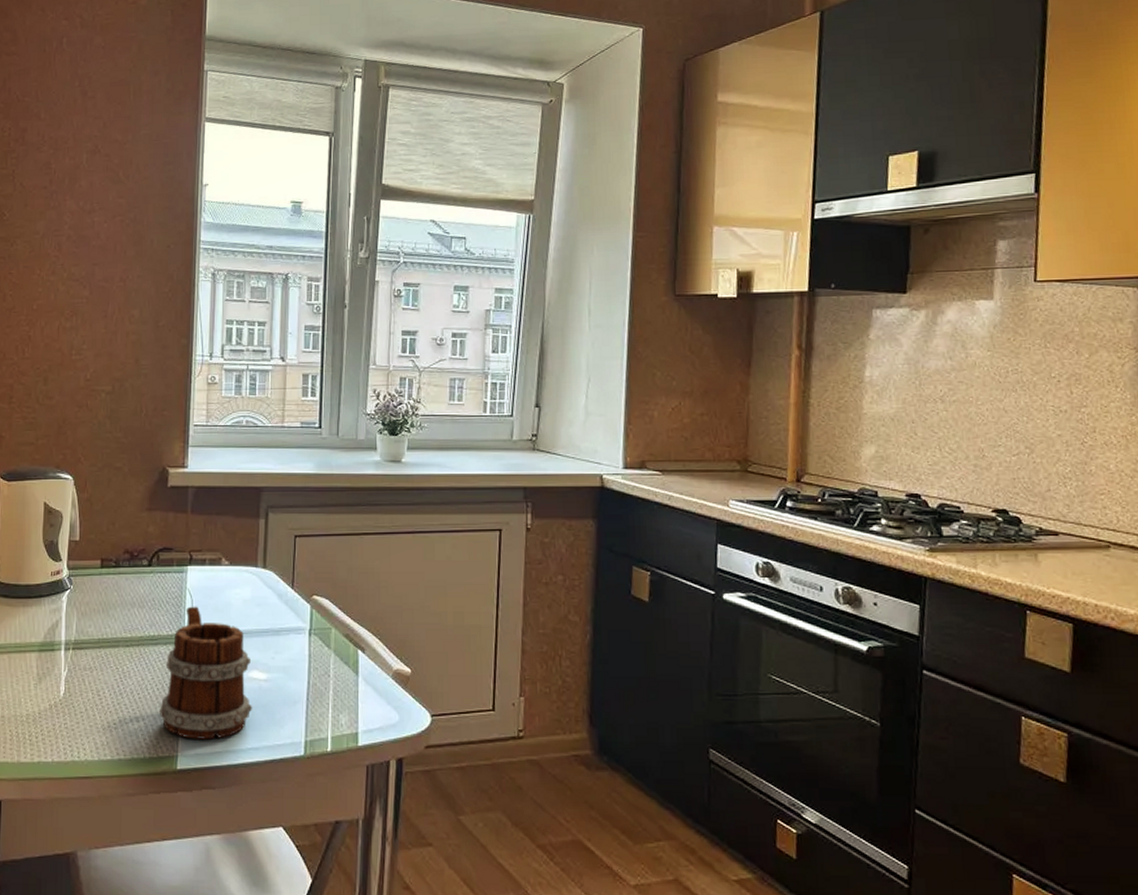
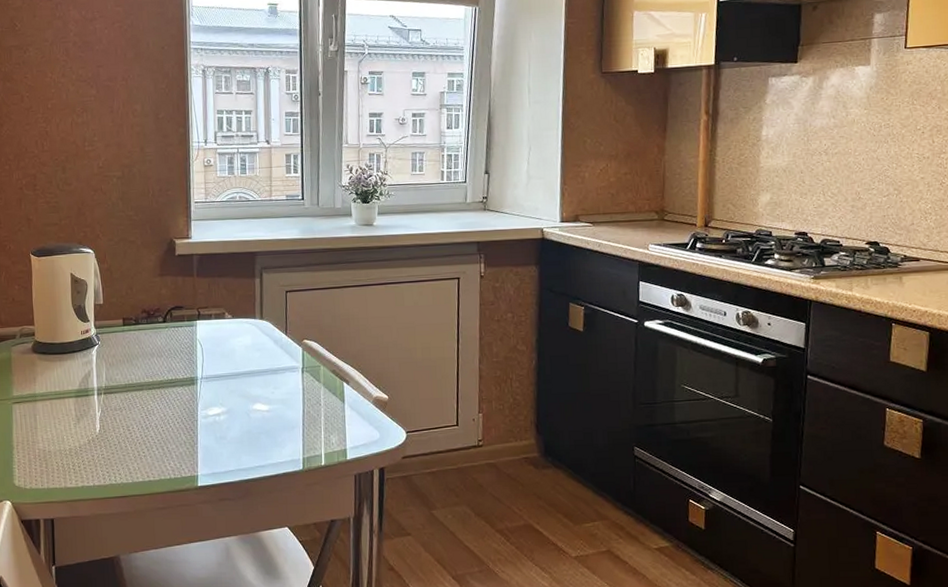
mug: present [158,606,253,740] -> none [179,353,259,462]

